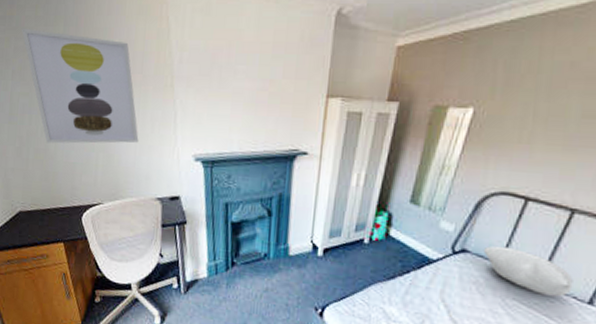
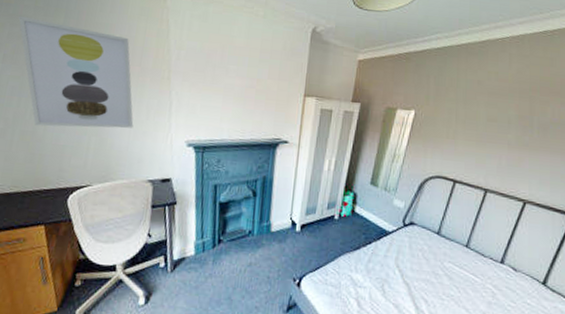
pillow: present [483,245,573,297] -> none [426,218,490,259]

